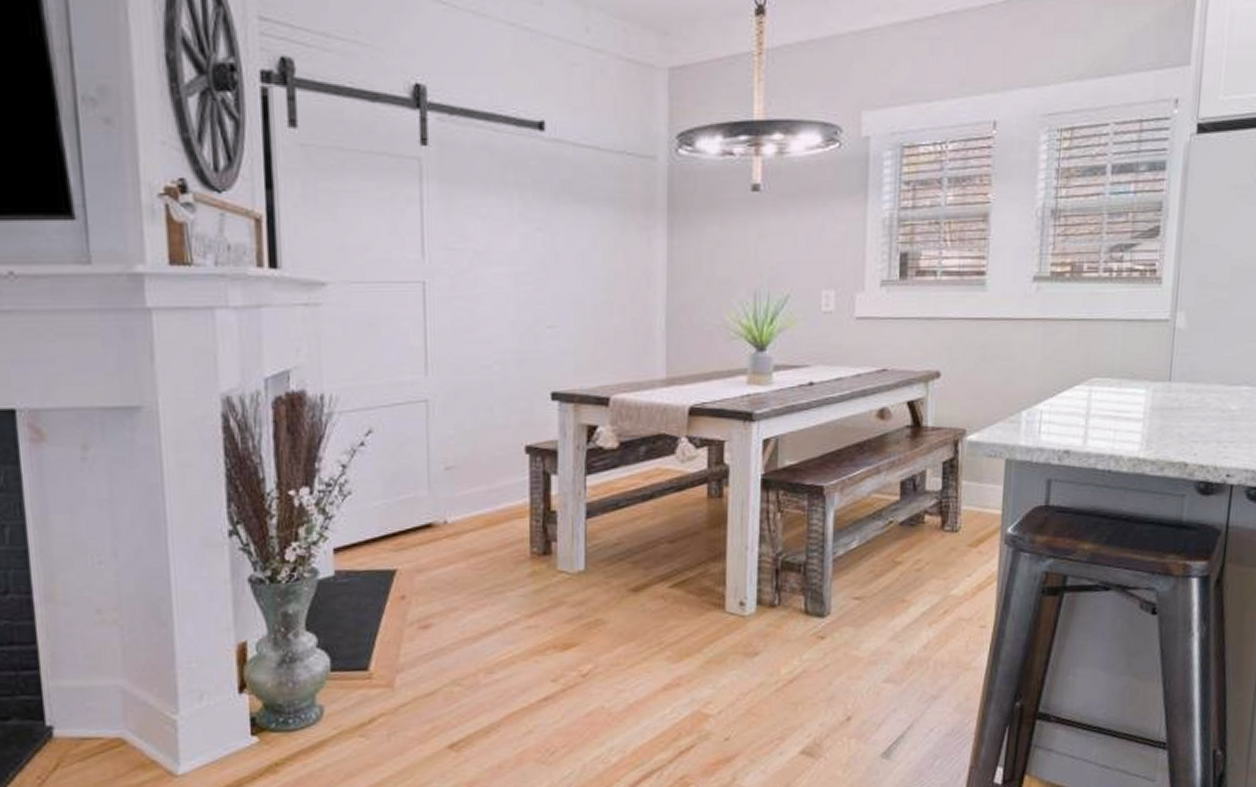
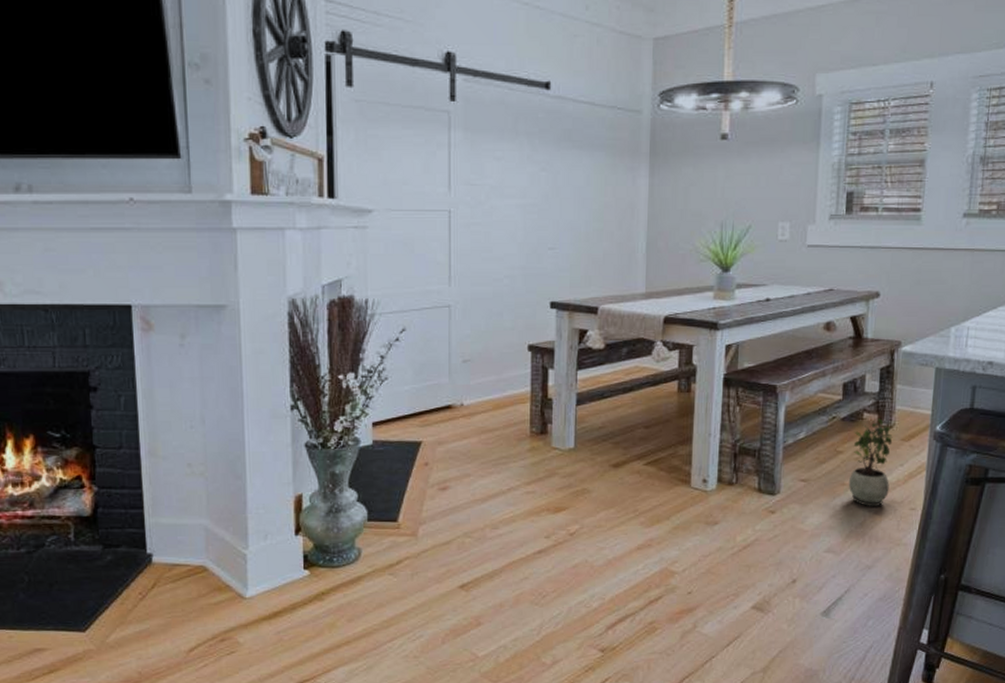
potted plant: none [908,521,959,627] -> present [848,418,893,507]

